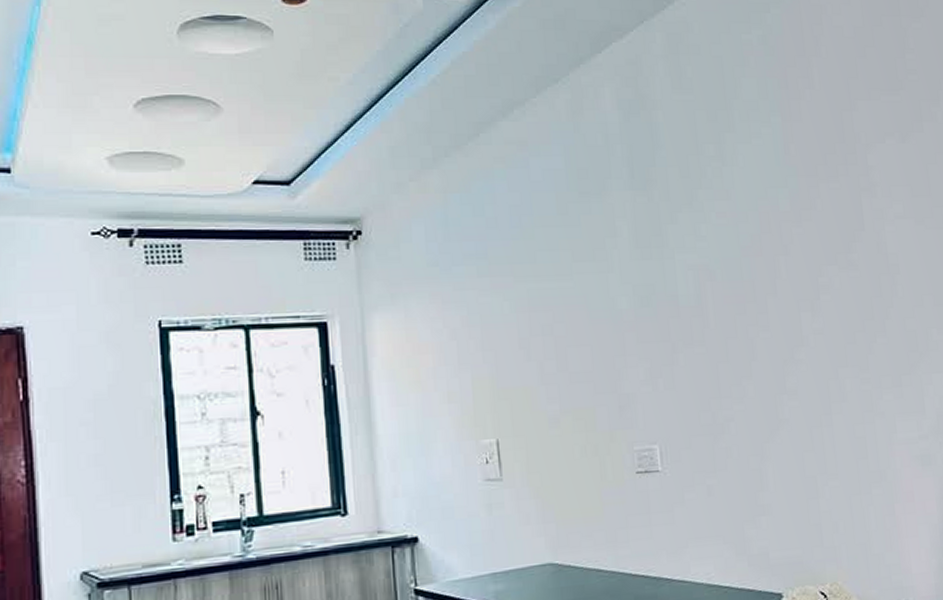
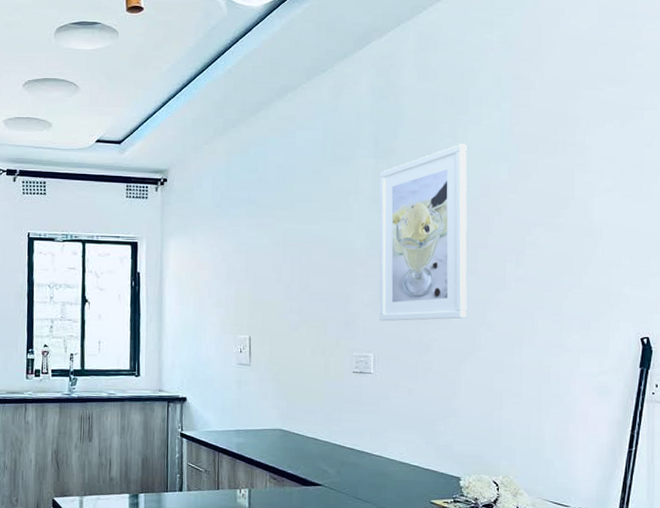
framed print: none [640,168,764,401] -> present [379,144,468,322]

